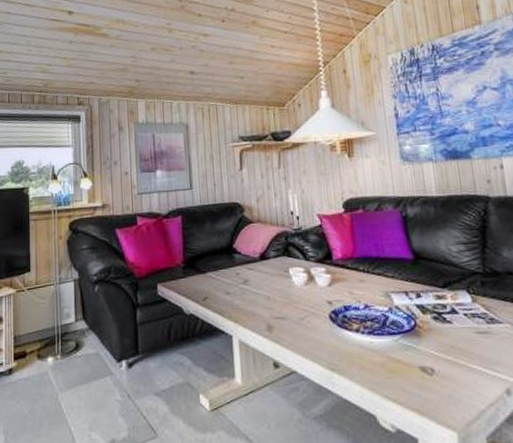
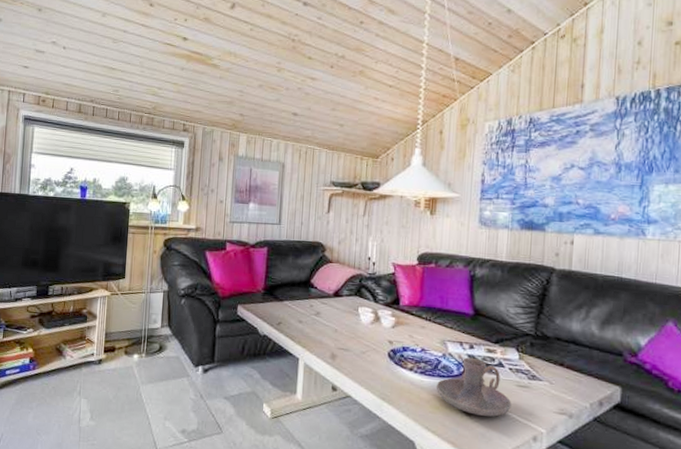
candle holder: none [389,307,475,374] -> present [437,357,512,417]

